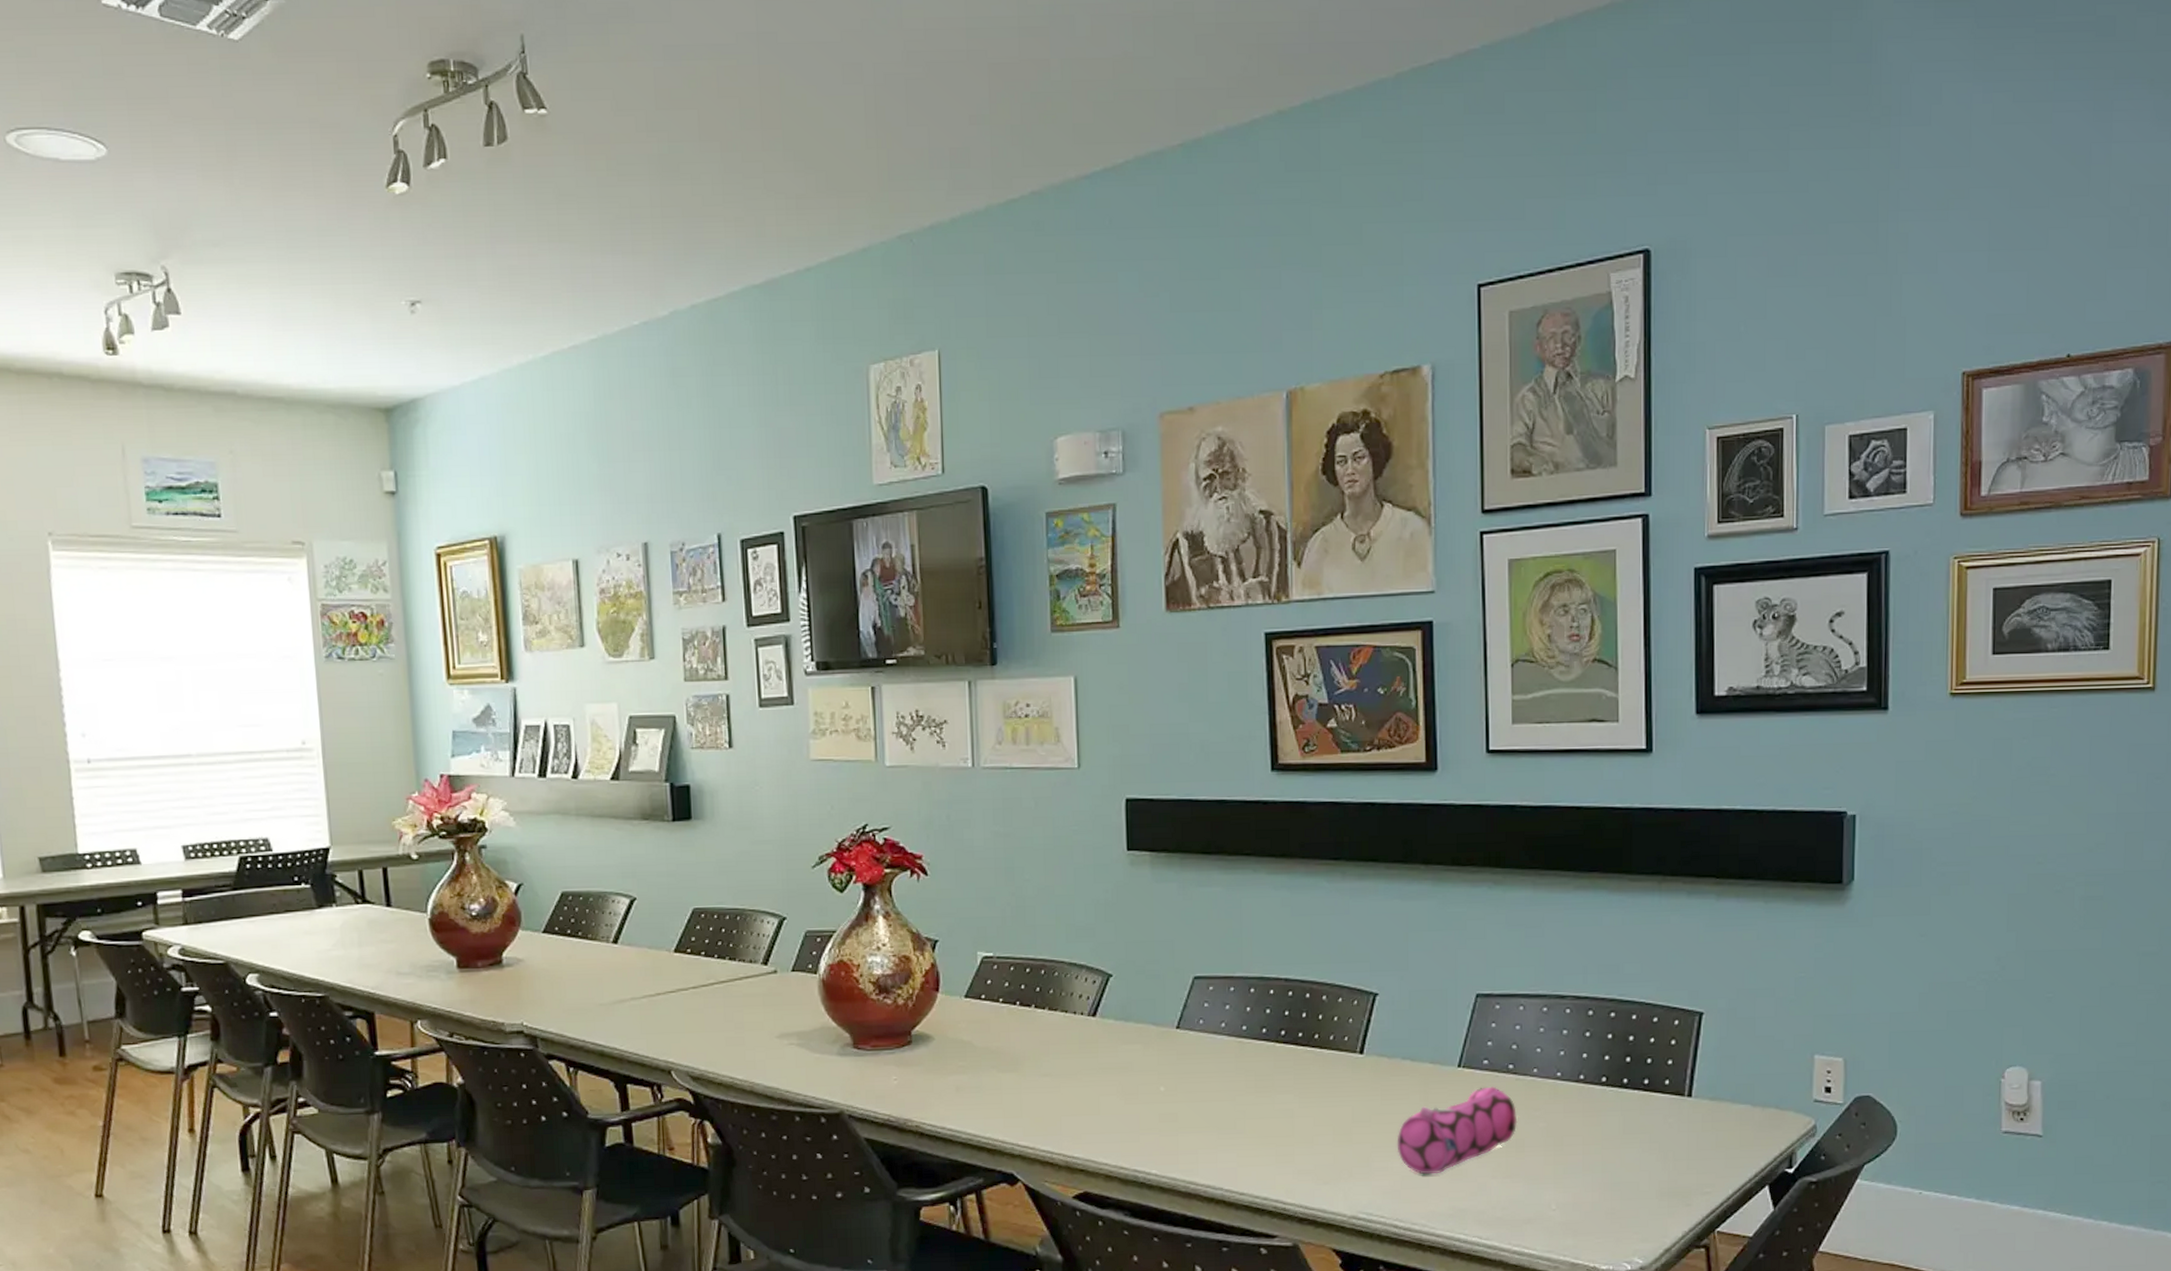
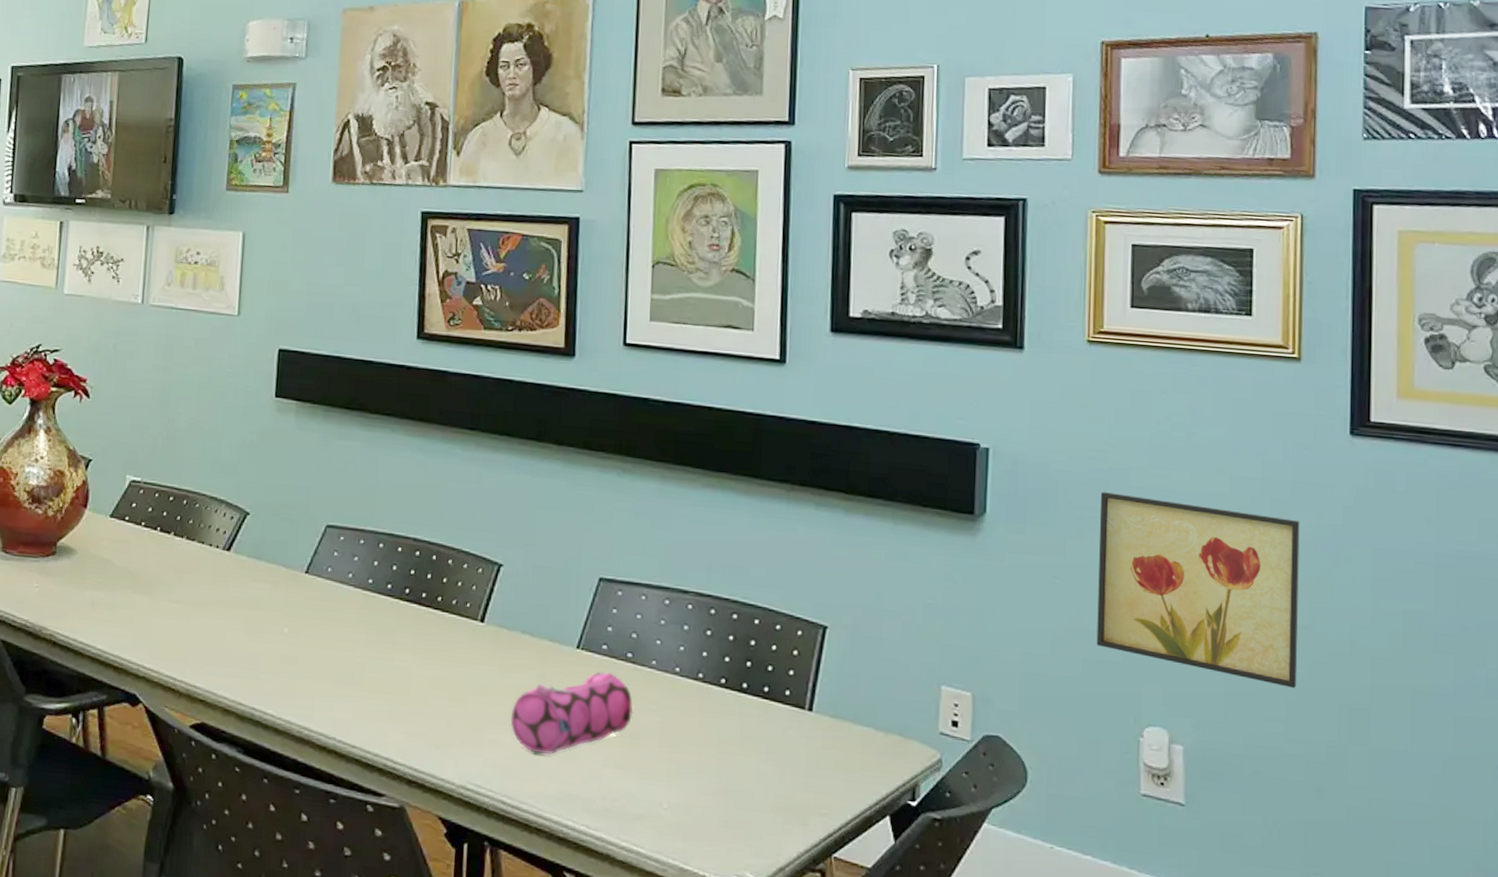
wall art: none [1960,845,2152,1012] -> present [1096,492,1300,688]

